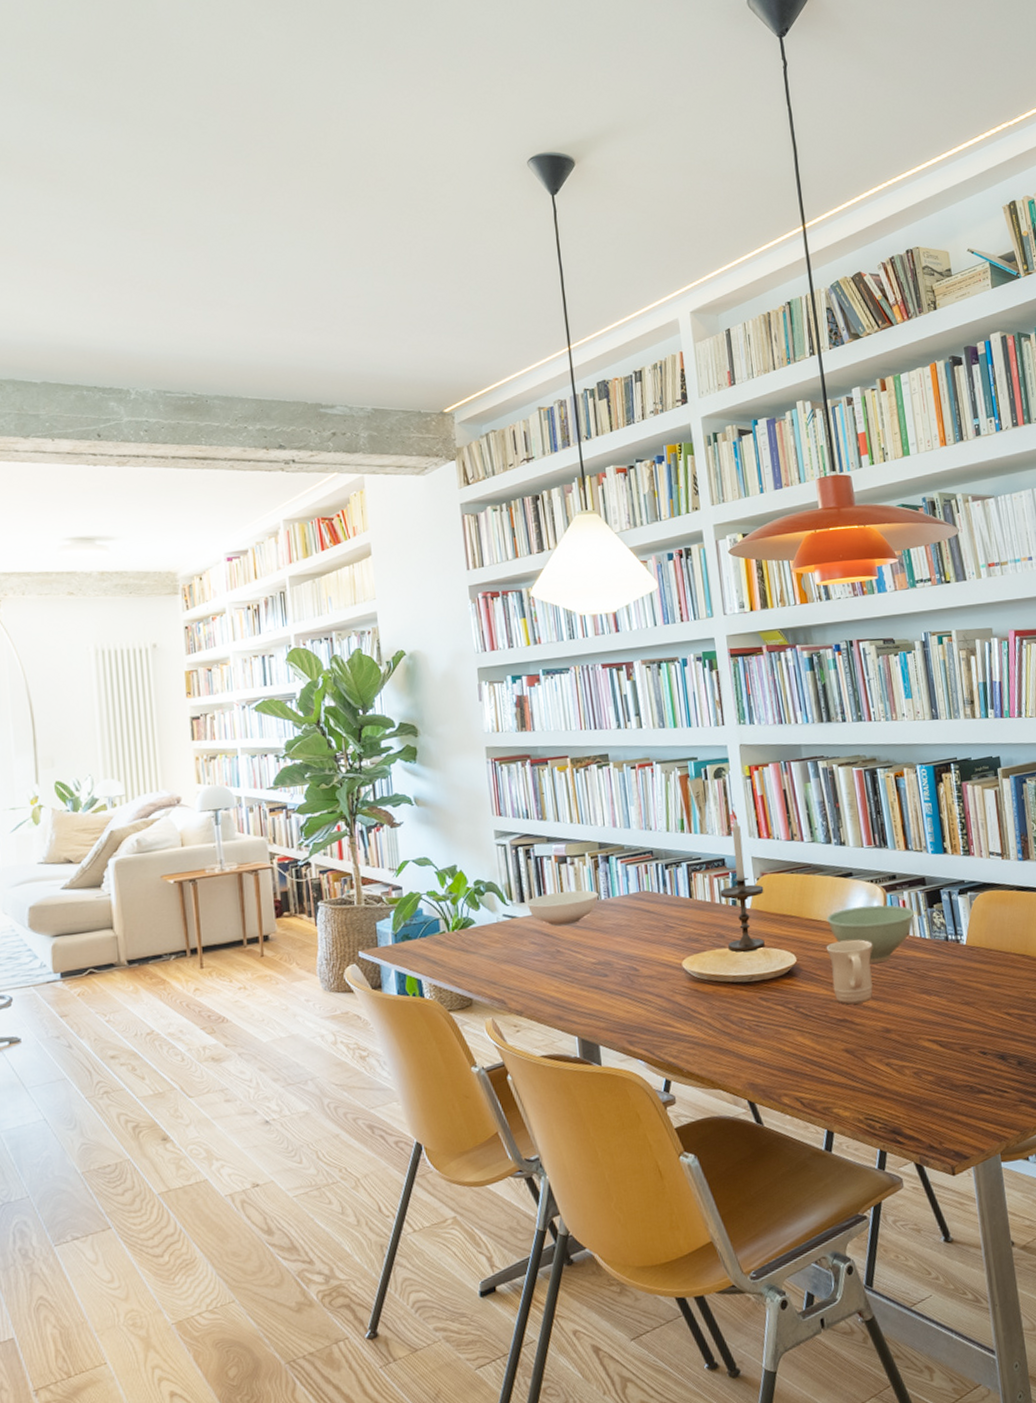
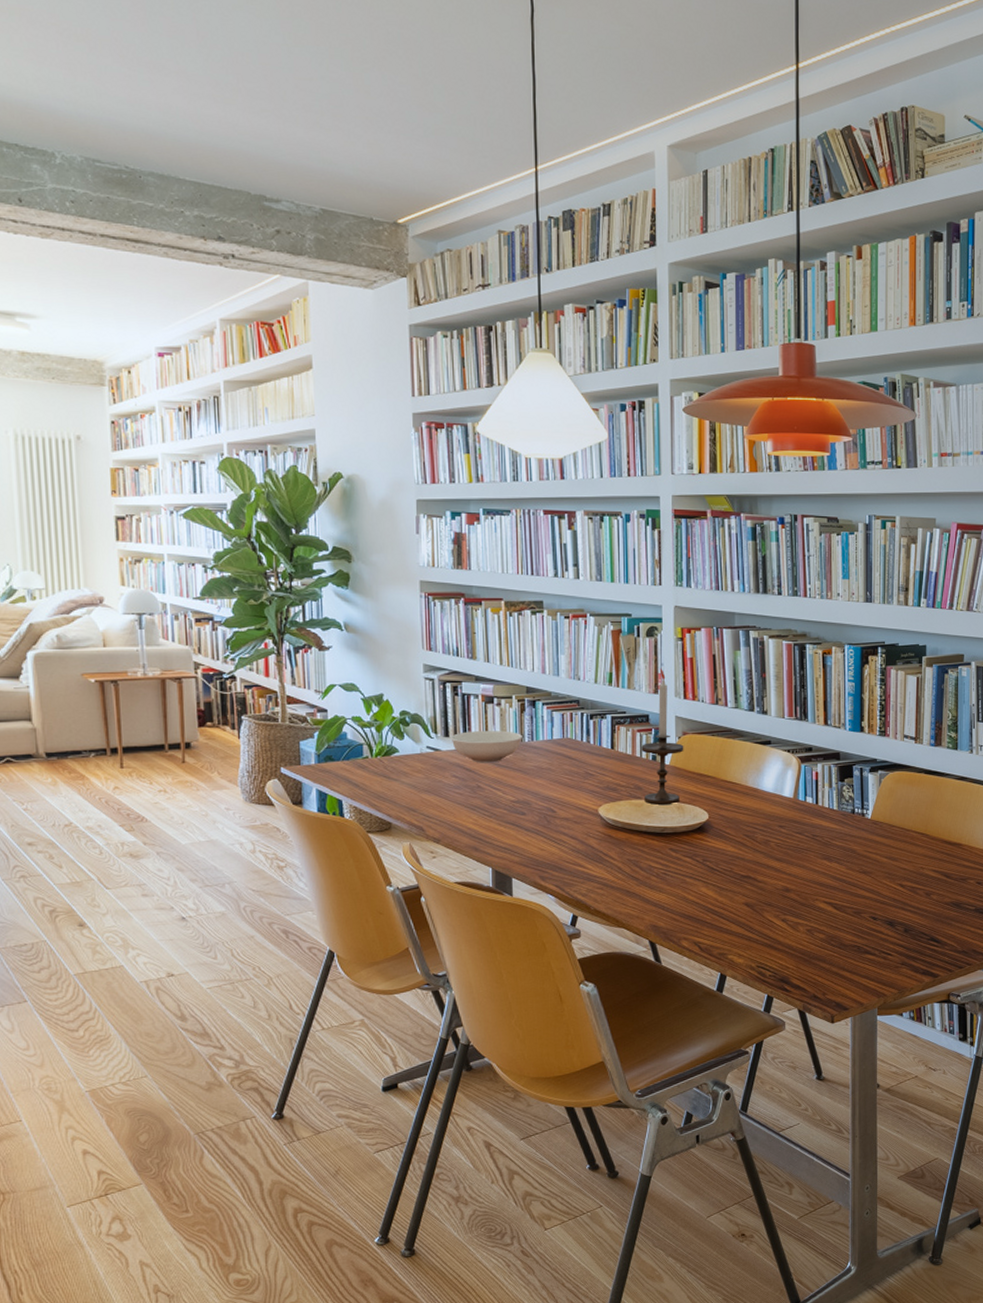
bowl: present [826,904,915,964] -> none [741,773,826,828]
mug: present [826,939,874,1005] -> none [738,803,783,863]

